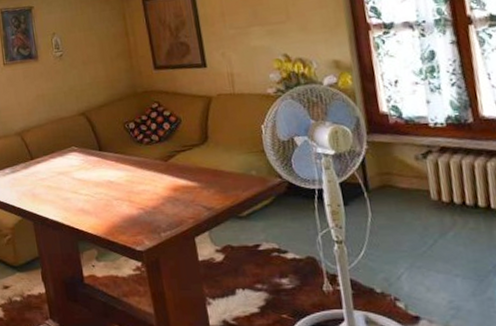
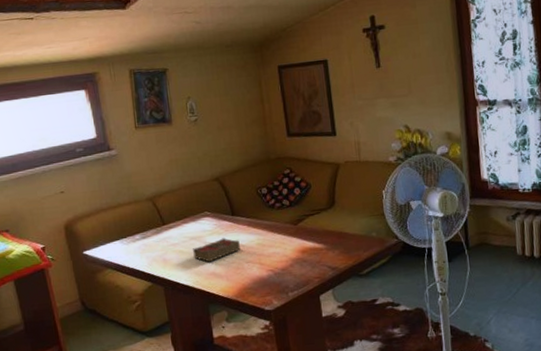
book: none [61,173,109,198] -> present [193,238,240,262]

